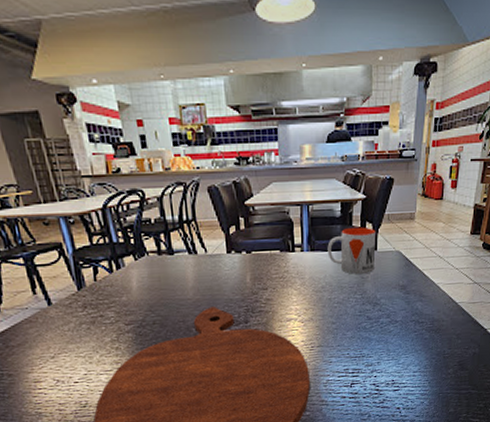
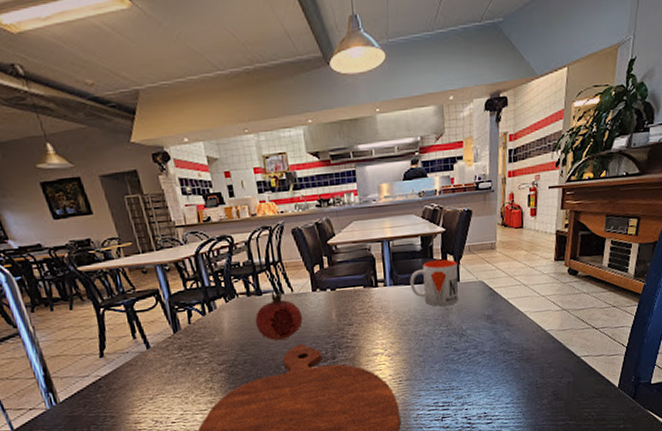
fruit: none [165,251,217,302] -> present [255,291,303,341]

